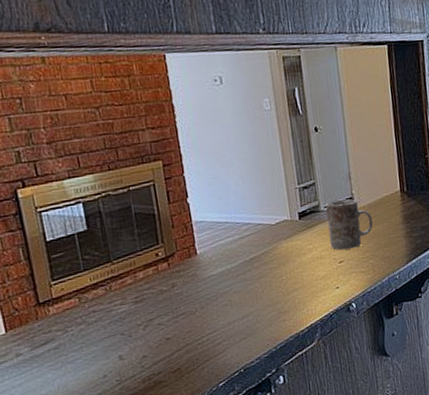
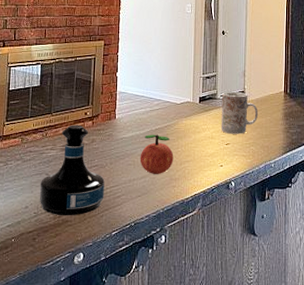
tequila bottle: none [115,269,201,379] -> present [39,125,105,216]
apple: none [236,265,279,311] -> present [140,134,174,174]

